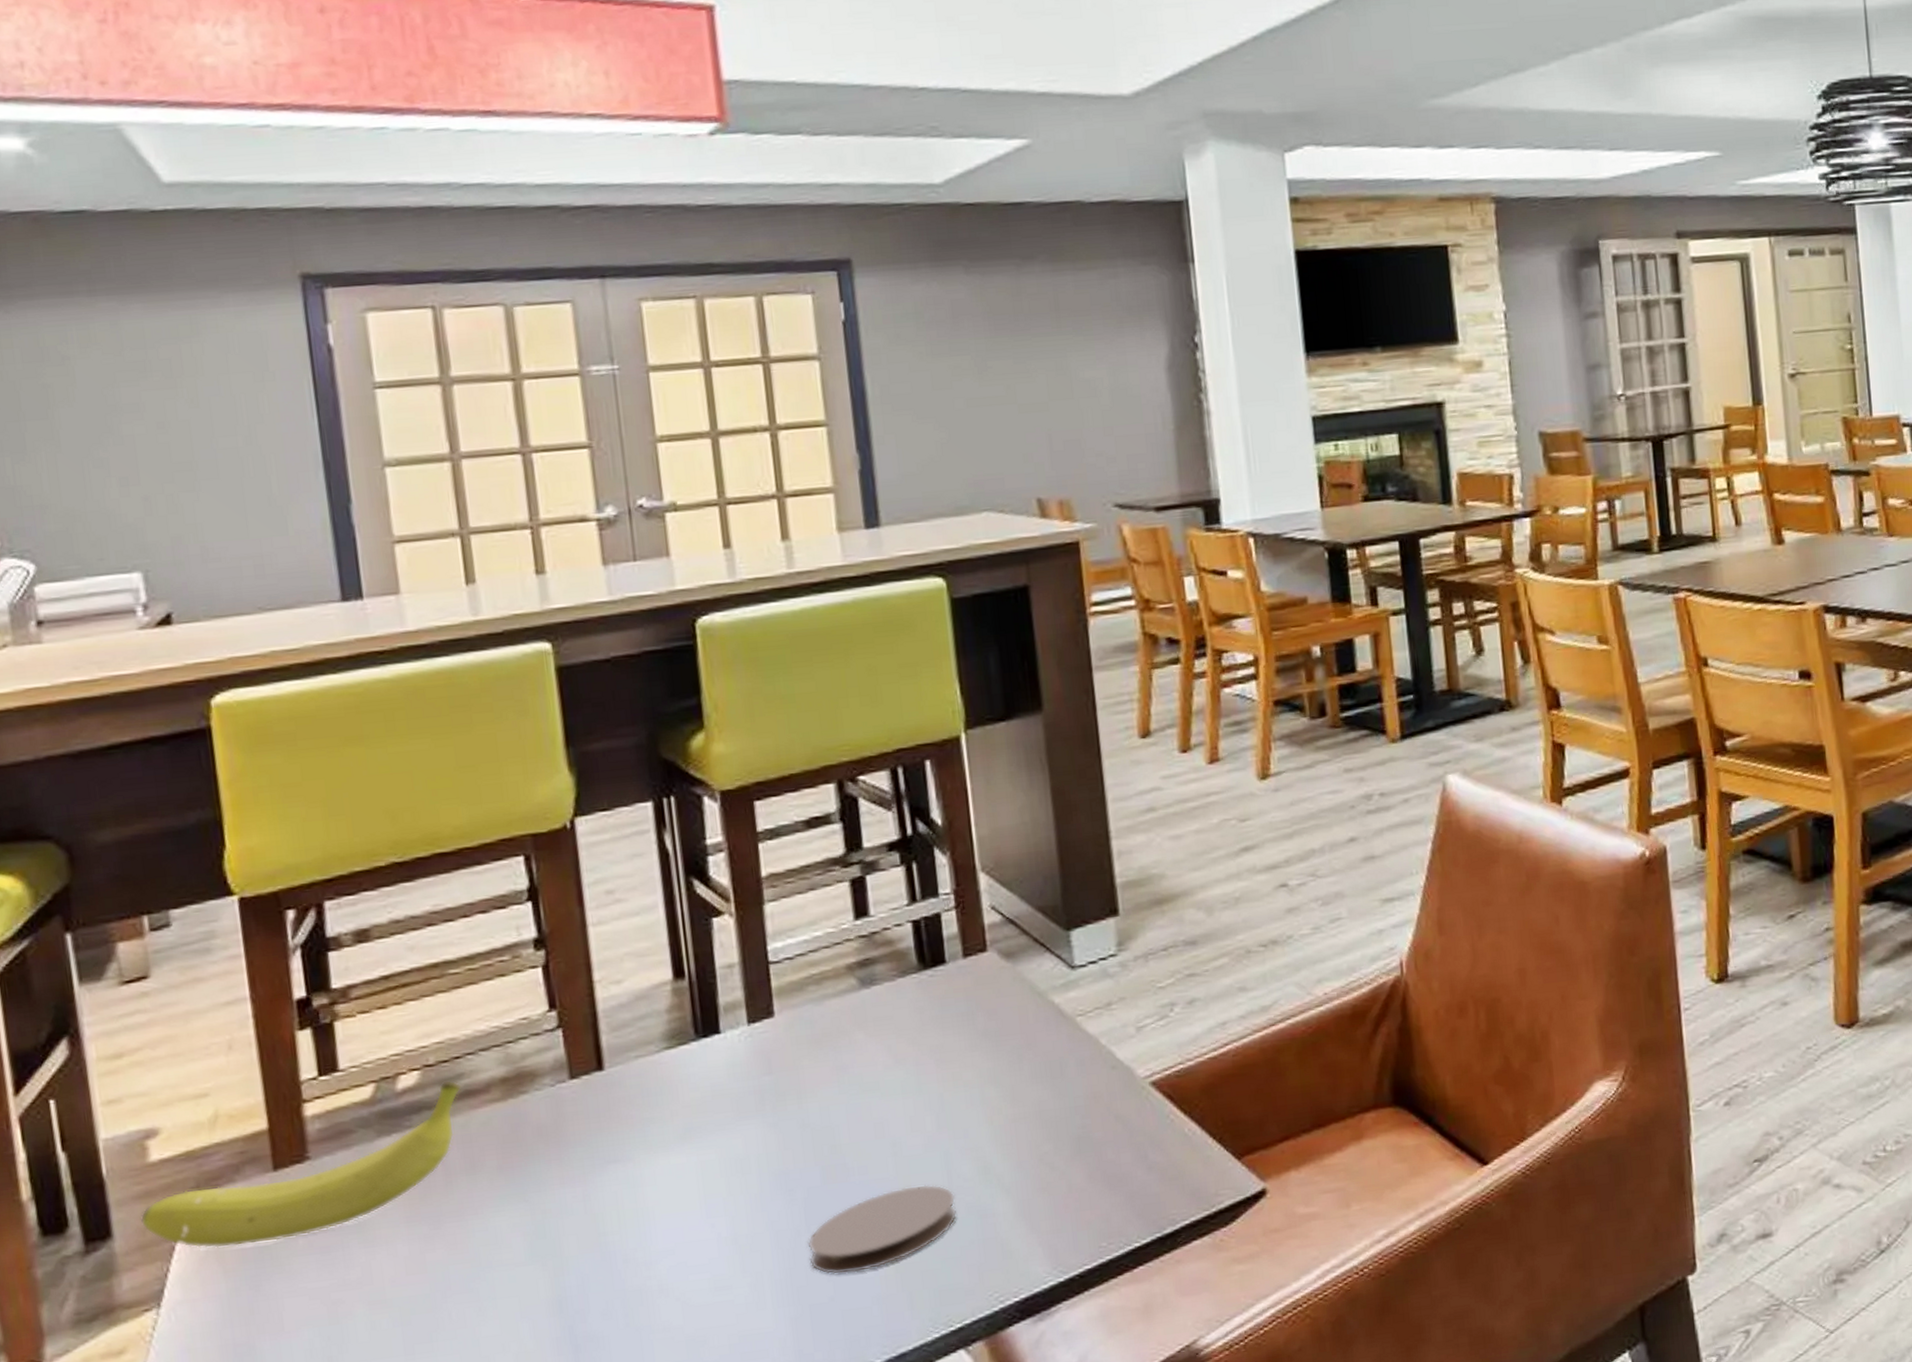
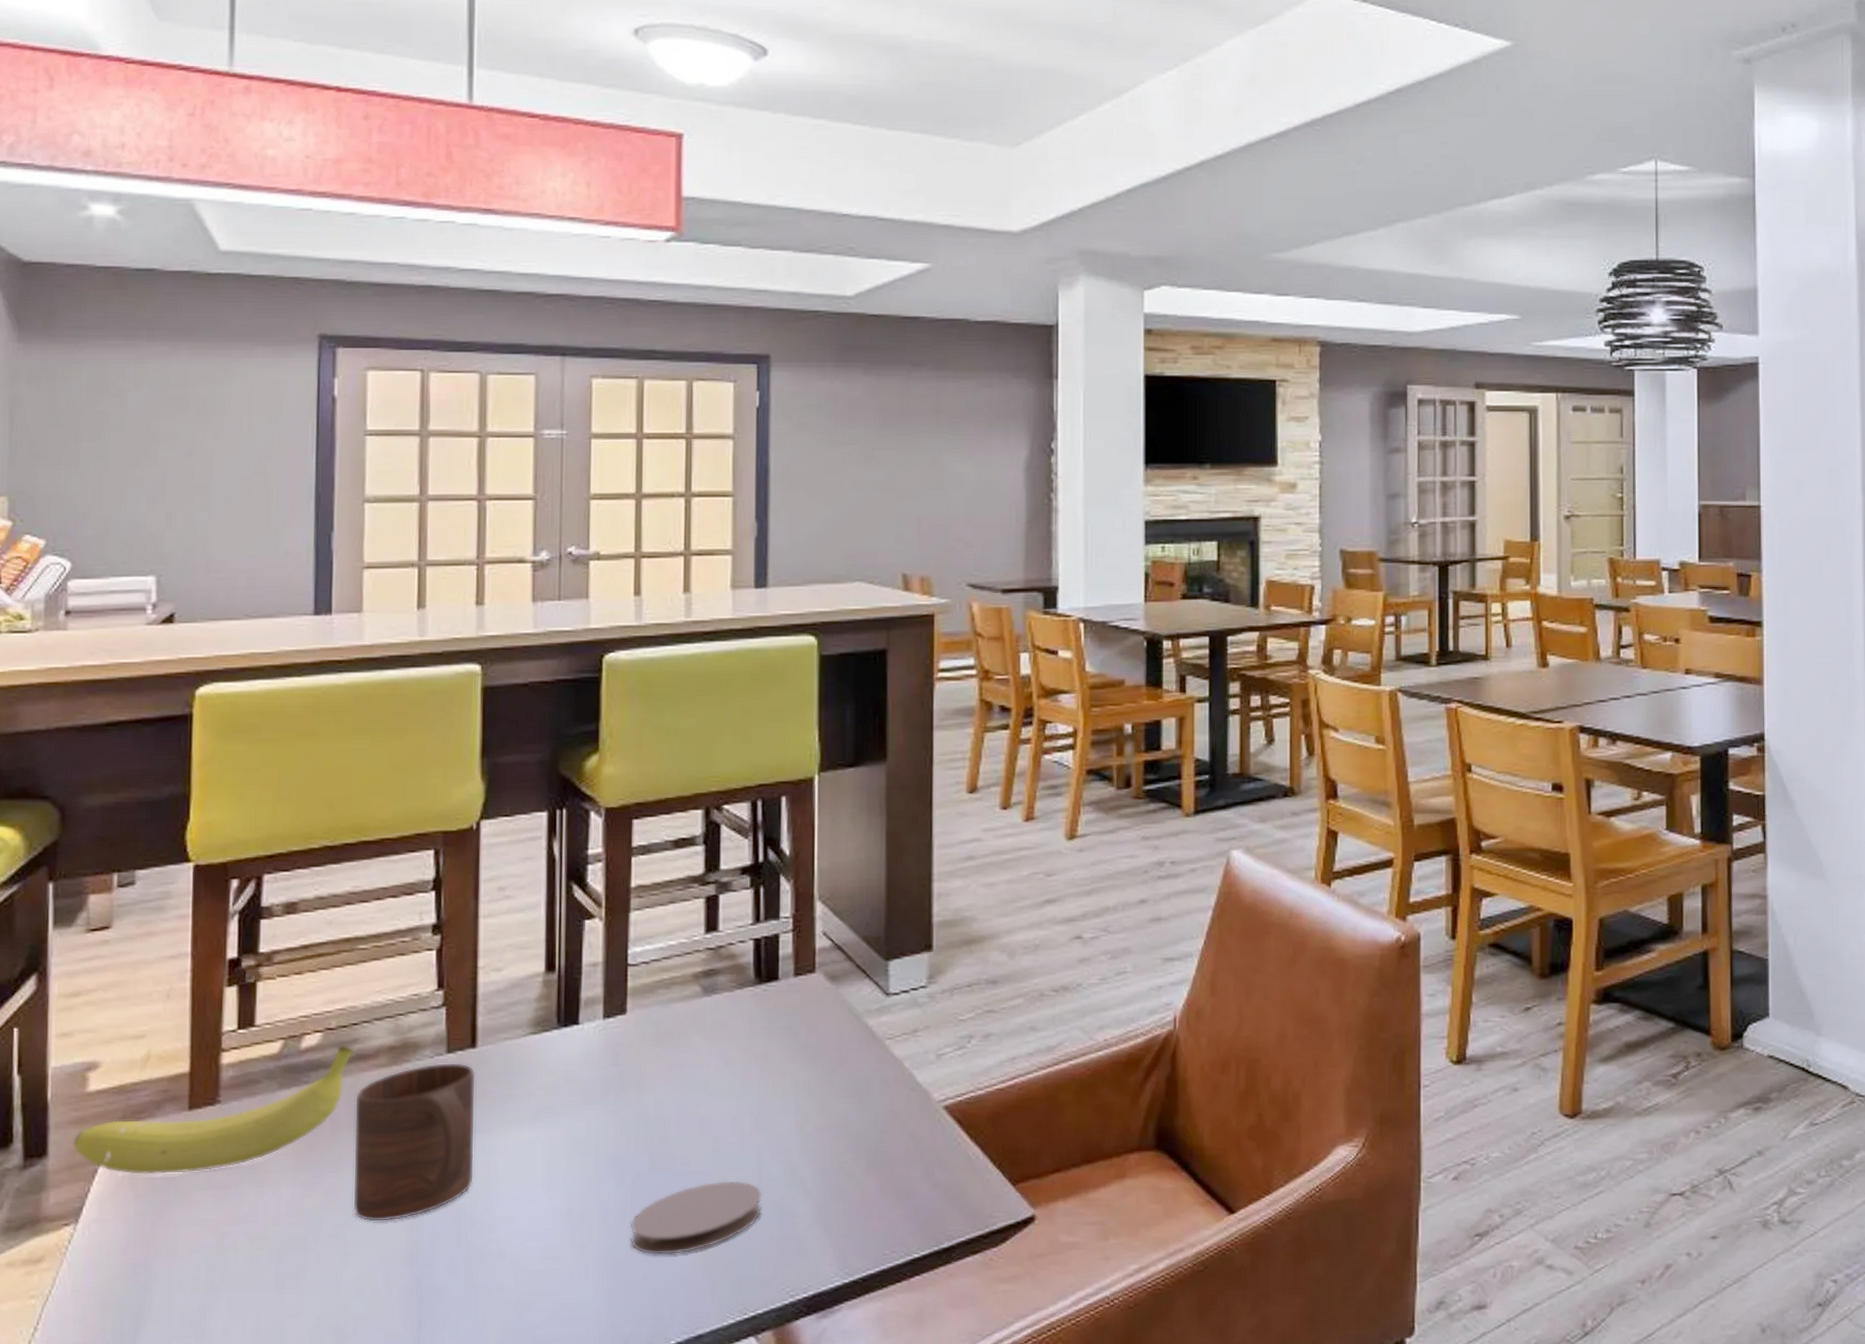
cup: none [468,1088,621,1272] -> present [353,1062,475,1222]

